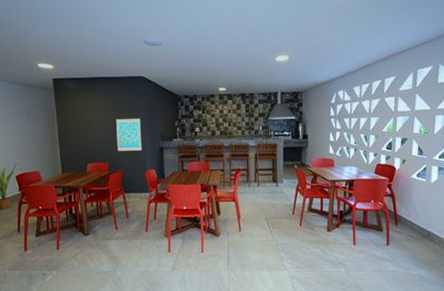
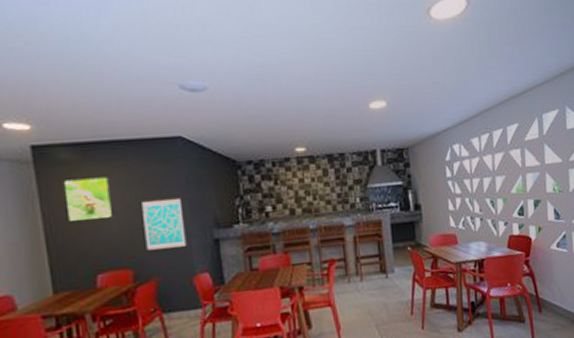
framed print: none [70,100,99,129] -> present [63,175,114,223]

